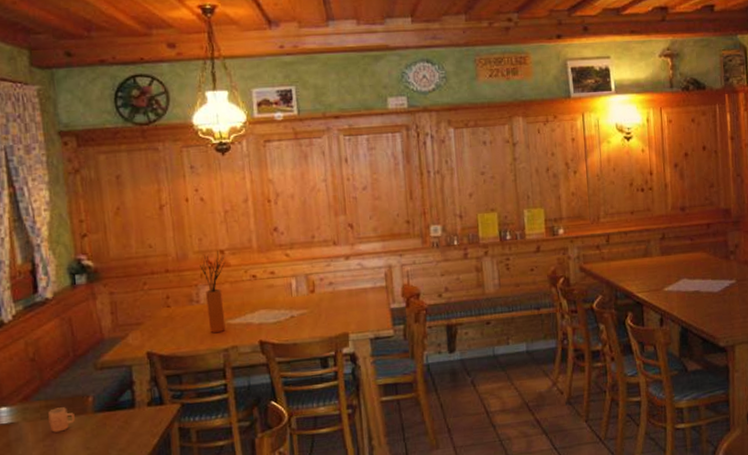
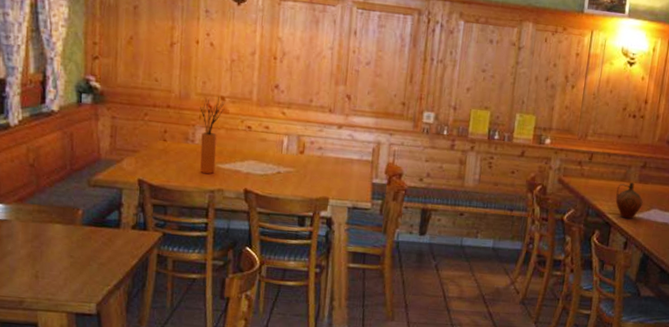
mug: present [48,407,76,433] -> none [39,214,65,237]
ceramic jug: none [641,257,670,294] -> present [615,182,643,219]

